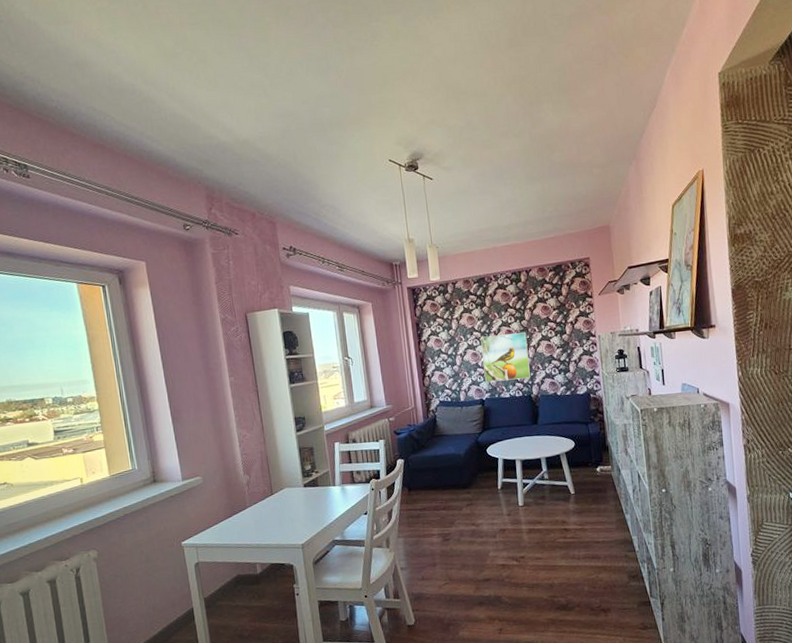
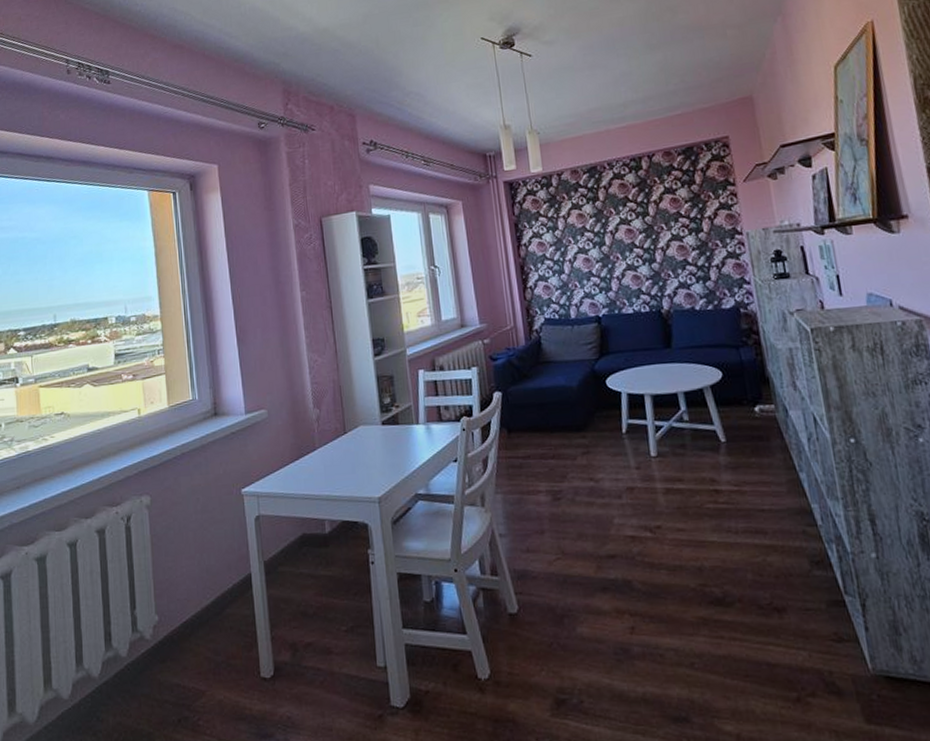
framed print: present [481,331,530,382] -> none [594,230,659,295]

